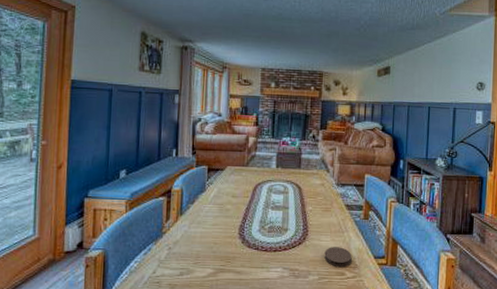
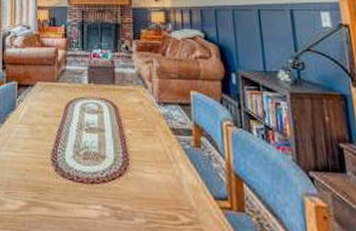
coaster: present [324,247,352,267] -> none [151,181,186,209]

